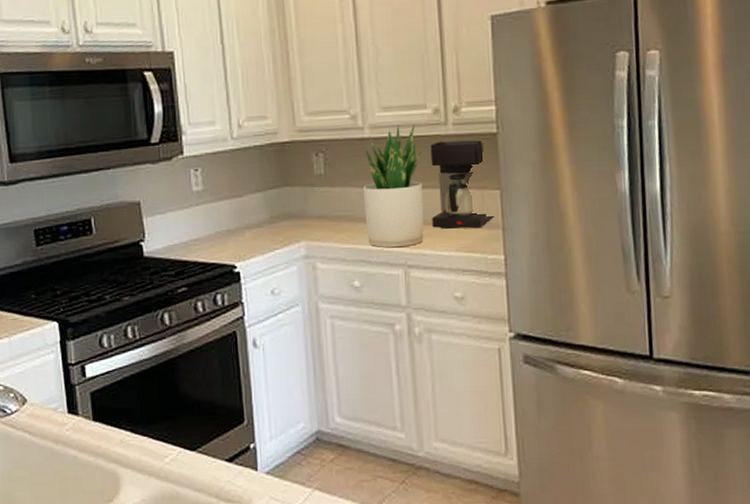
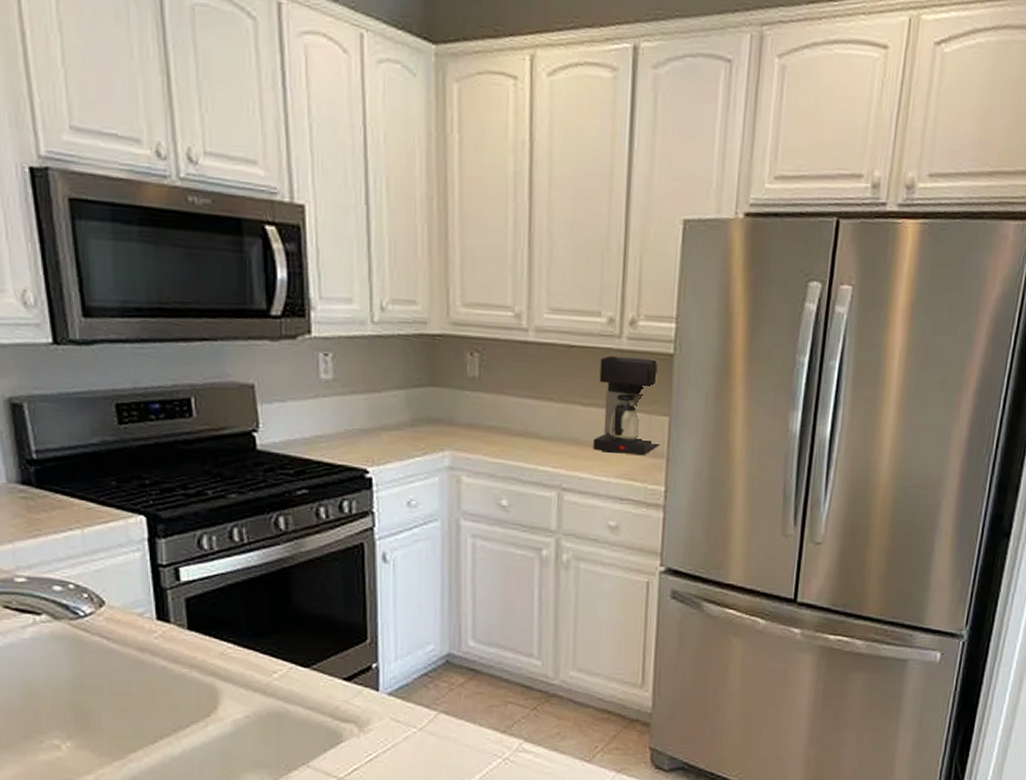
planter: present [362,123,424,248] -> none [520,331,592,468]

